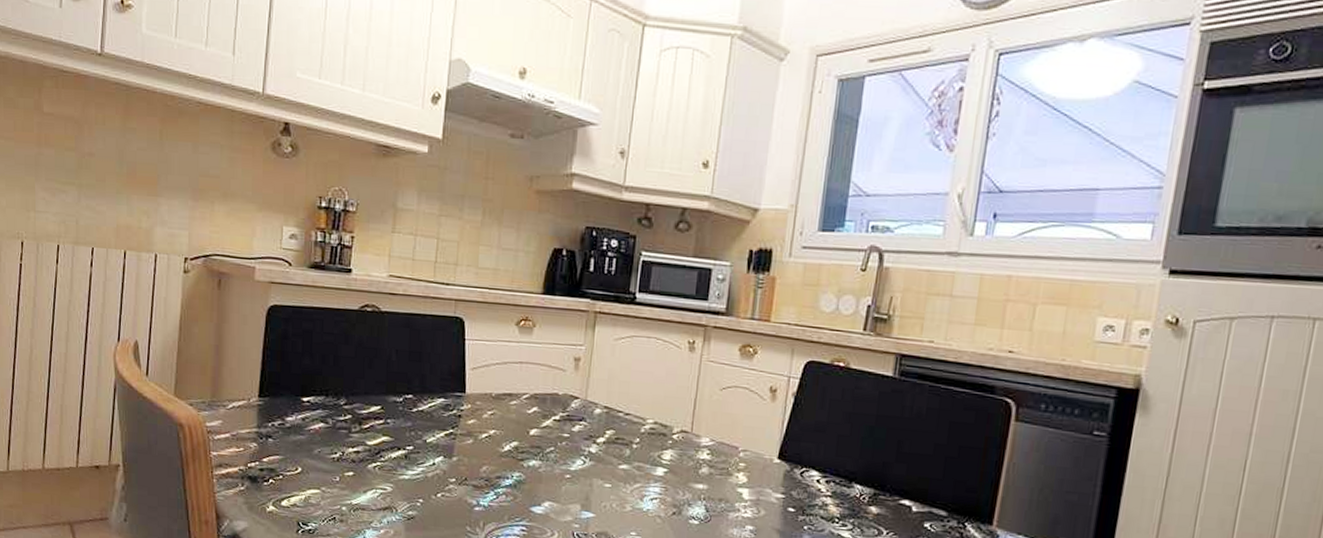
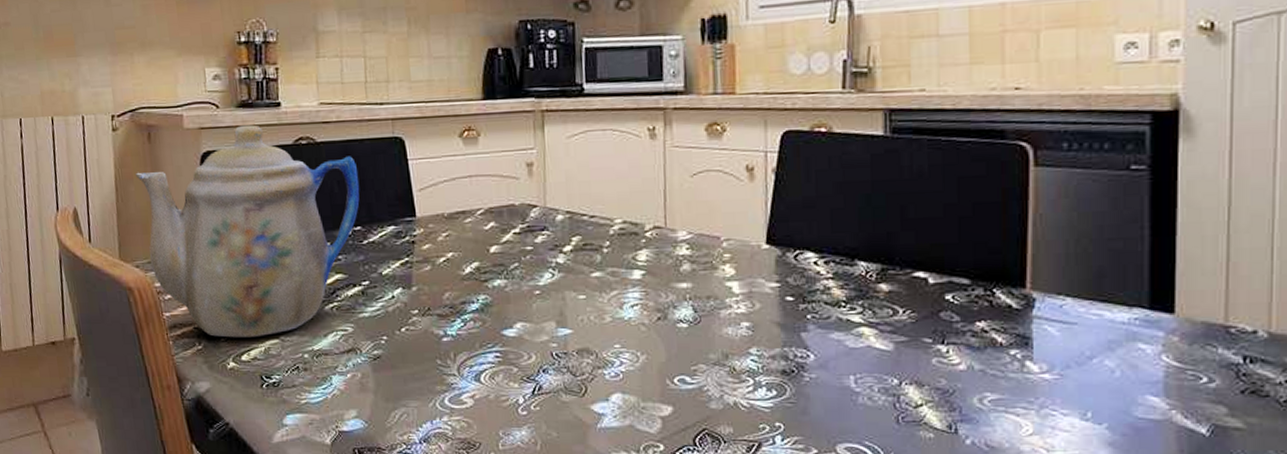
teapot: none [201,285,417,486] -> present [135,125,360,338]

